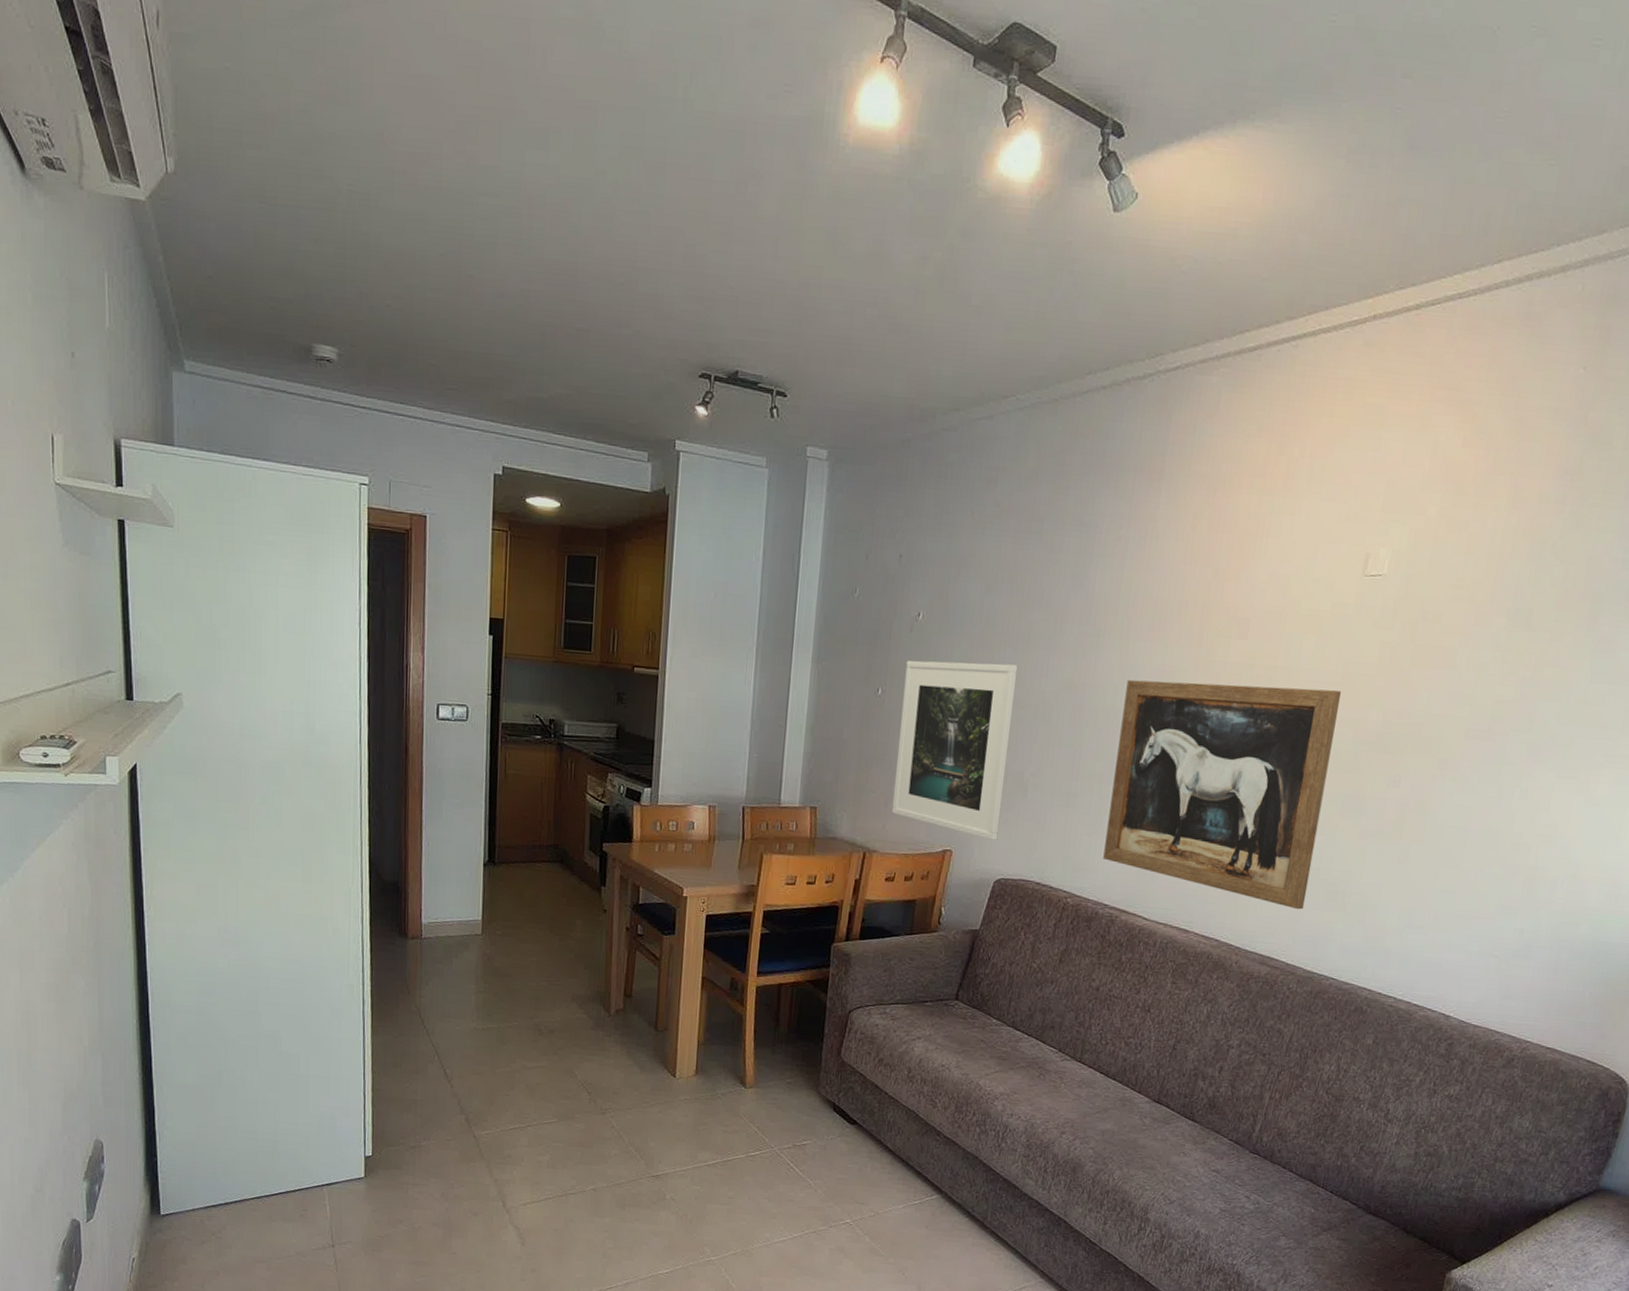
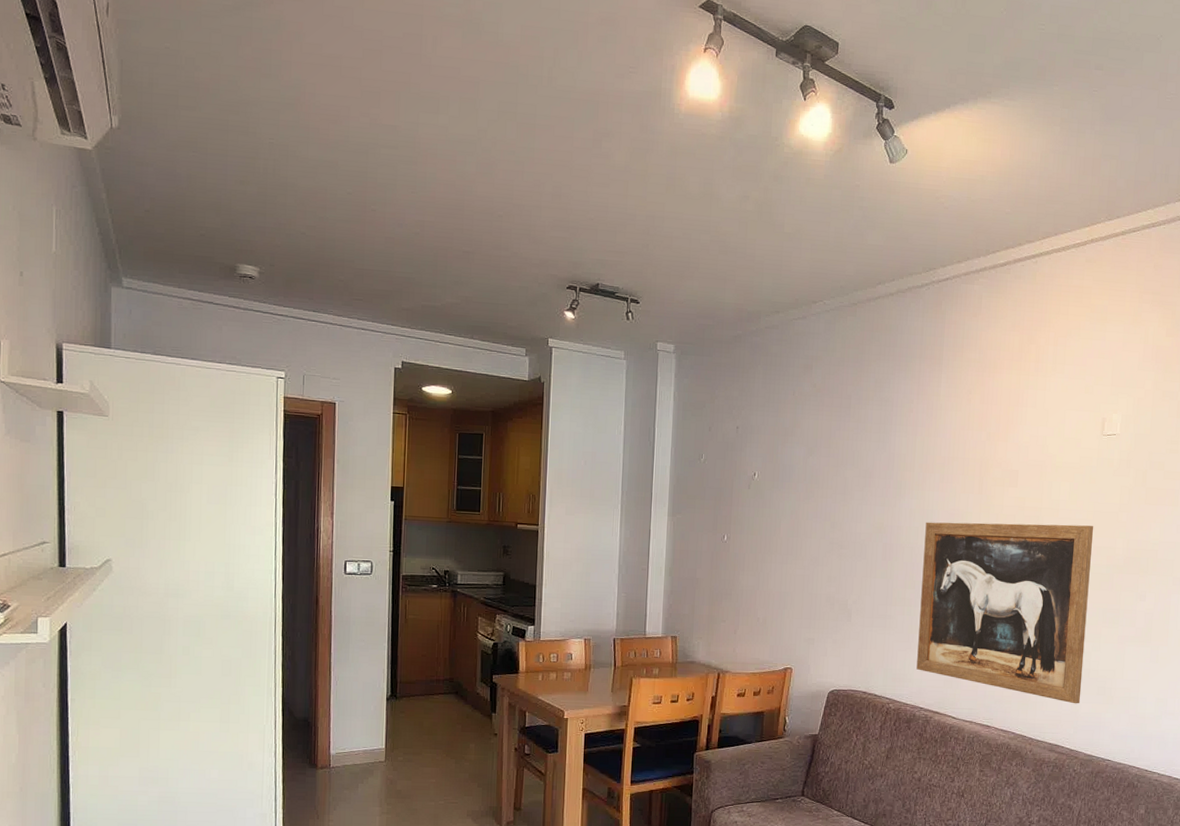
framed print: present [891,660,1018,840] -> none [740,511,838,658]

